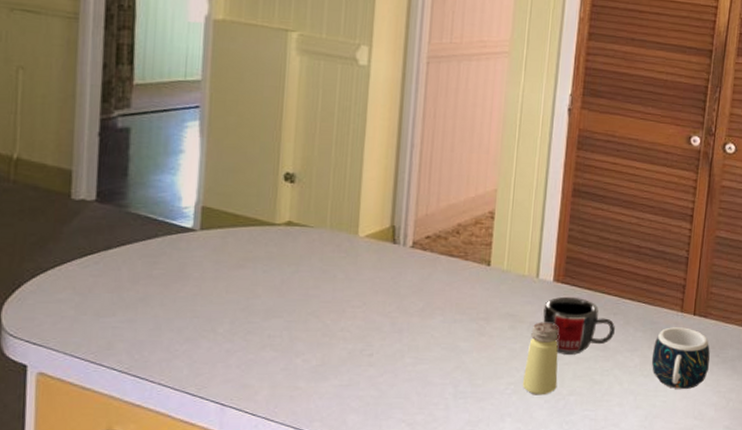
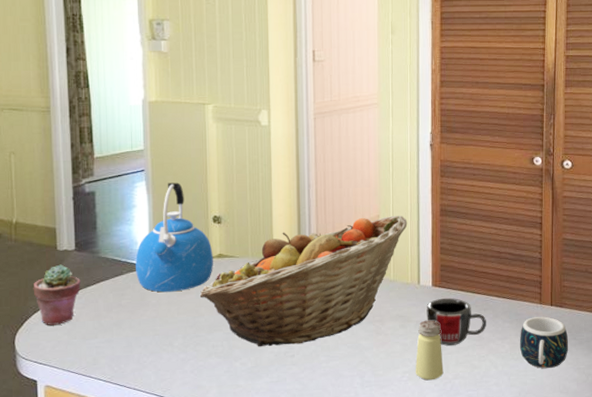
potted succulent: none [33,217,100,295] -> present [33,264,81,325]
kettle: none [175,125,280,264] -> present [135,182,213,292]
fruit basket: none [257,191,531,342] -> present [199,216,408,347]

